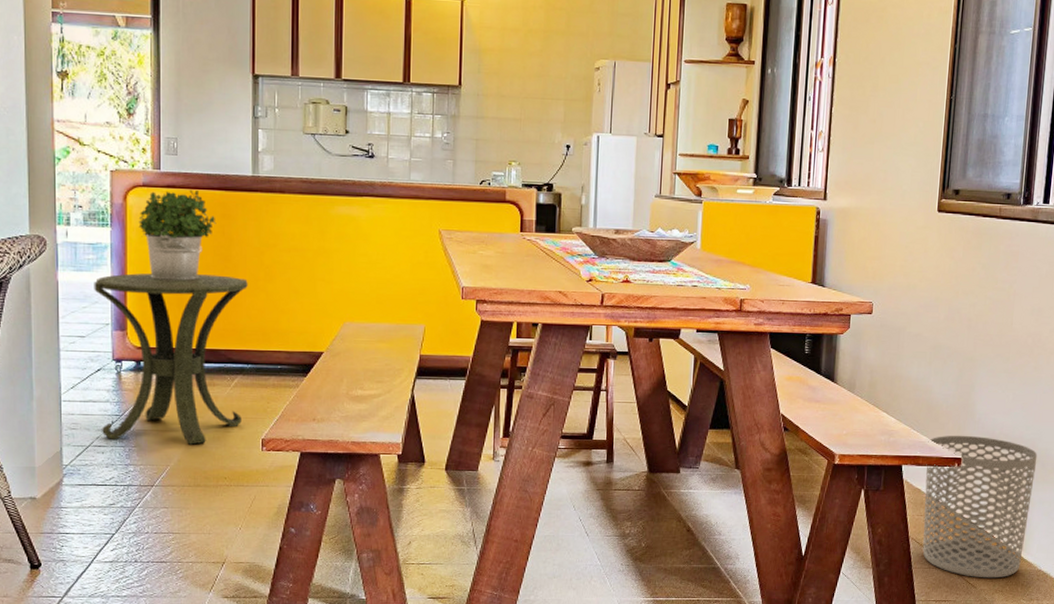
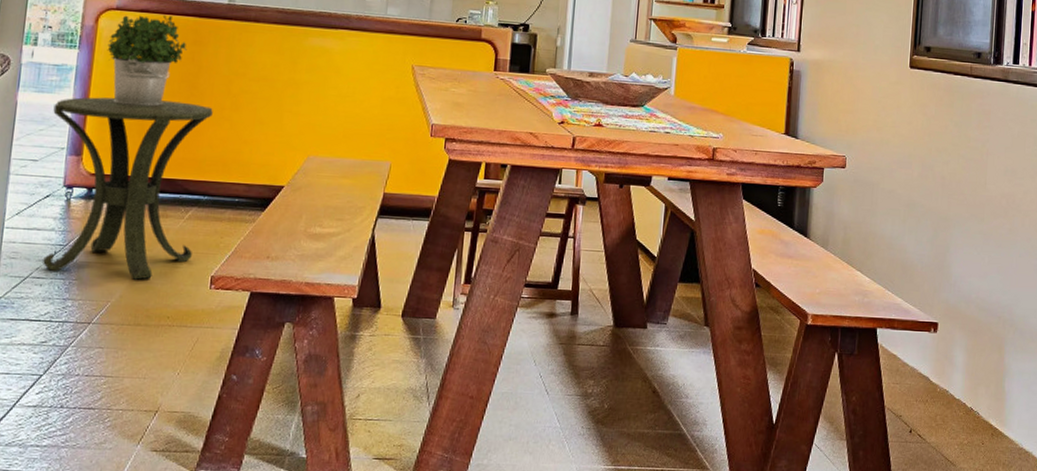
waste bin: present [922,435,1038,578] -> none [899,297,1015,456]

